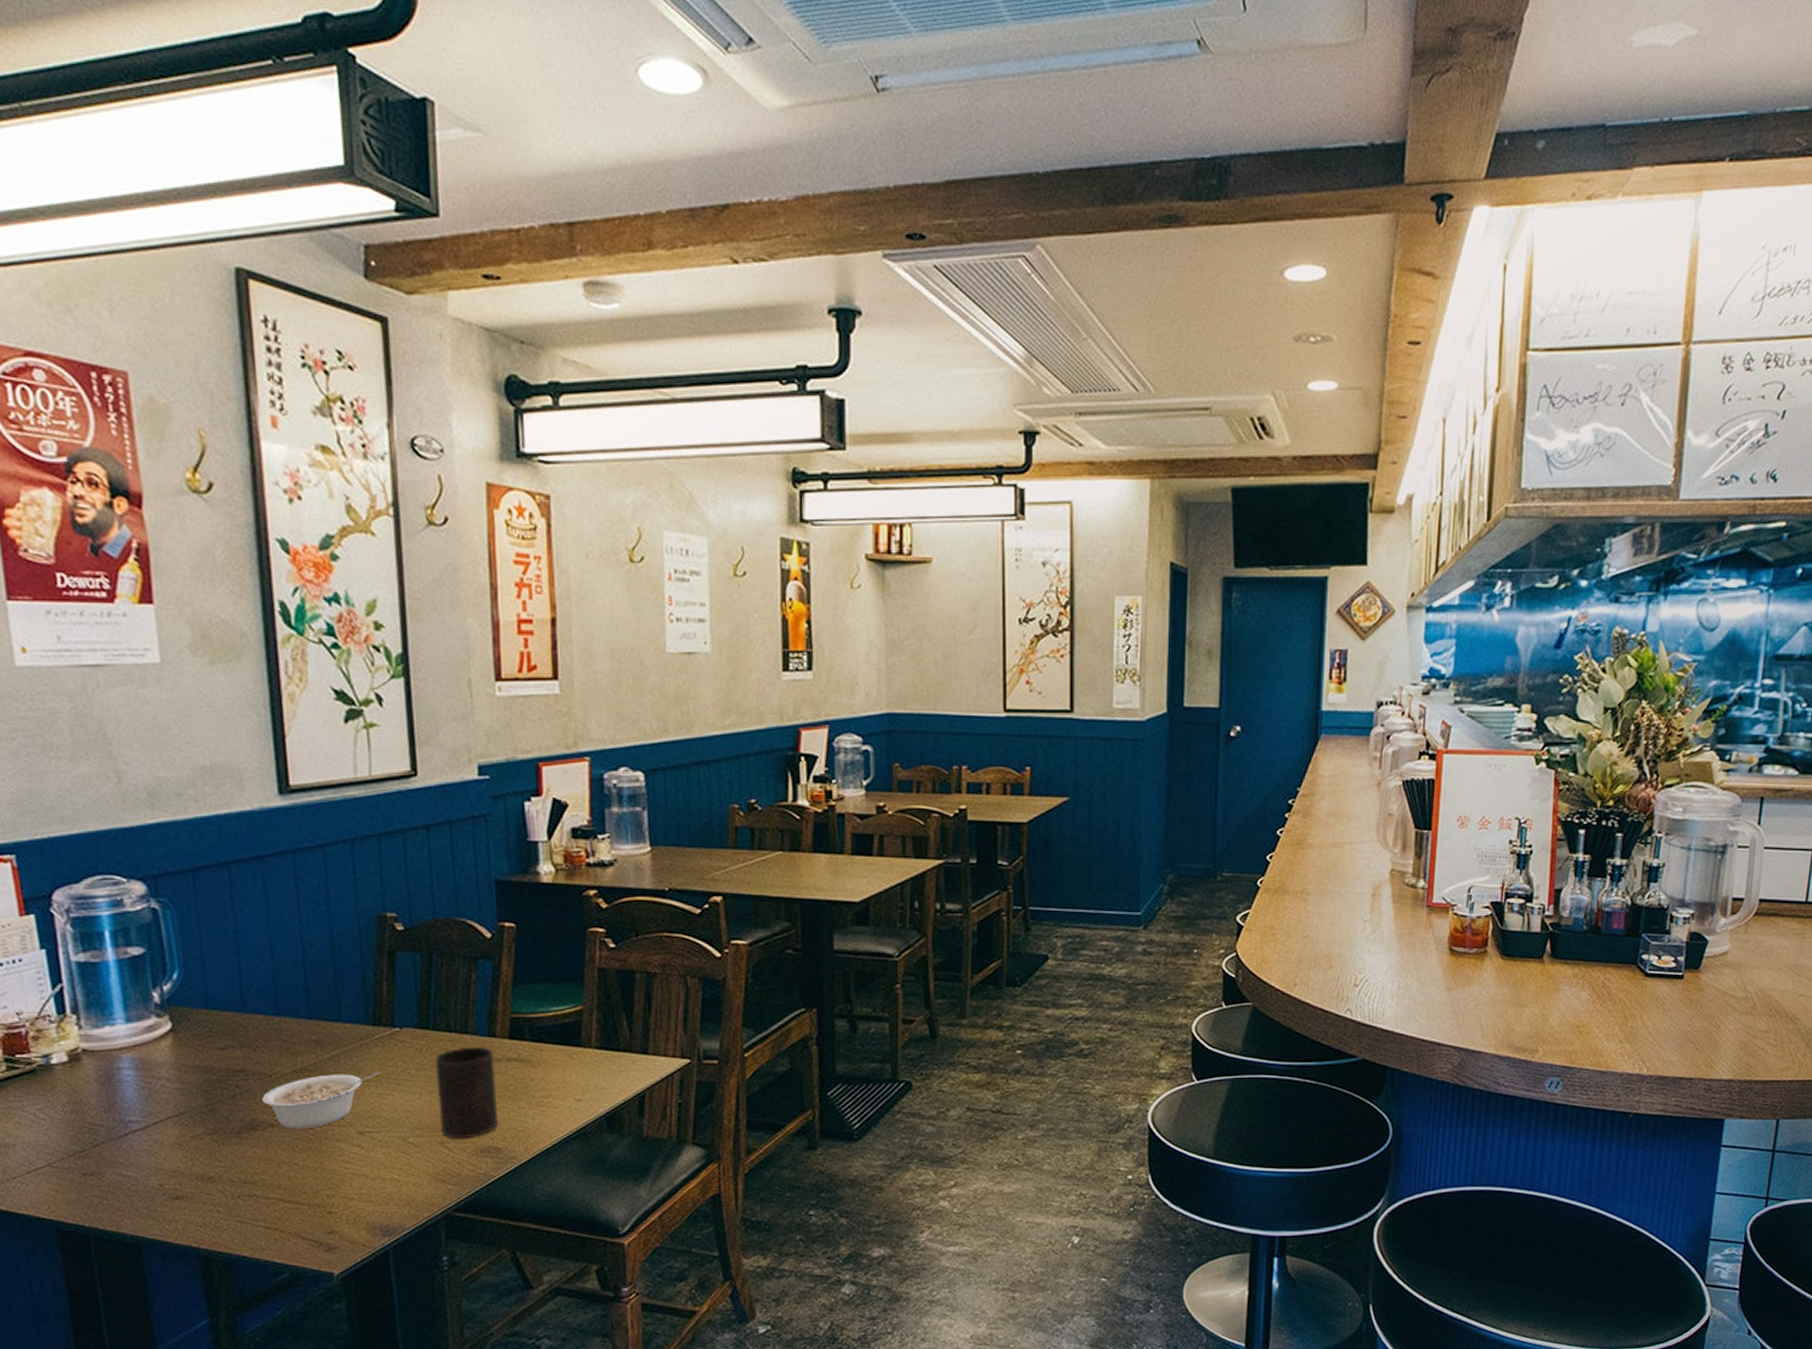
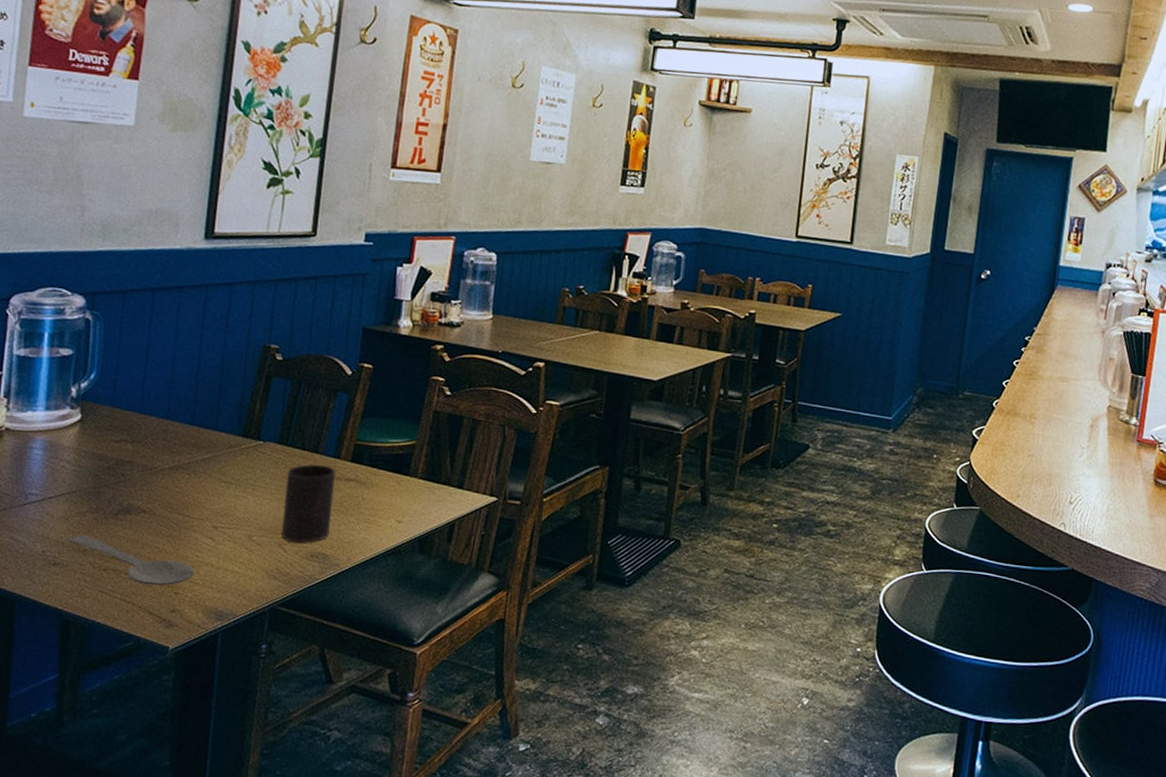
wooden spoon: none [188,1161,348,1208] -> present [68,535,195,586]
legume: present [262,1072,381,1130] -> none [140,473,242,518]

